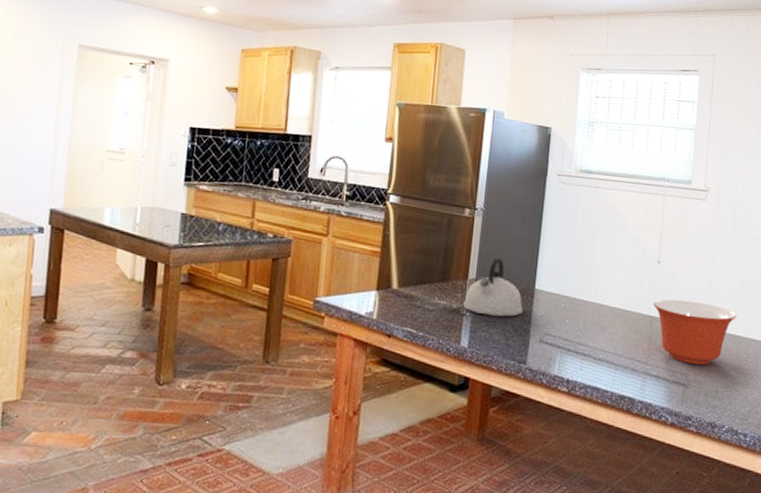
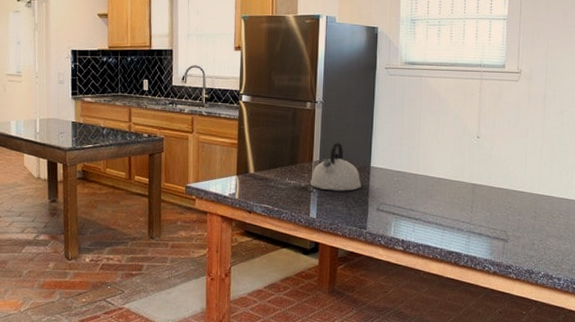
mixing bowl: present [653,299,737,365] -> none [475,168,549,222]

